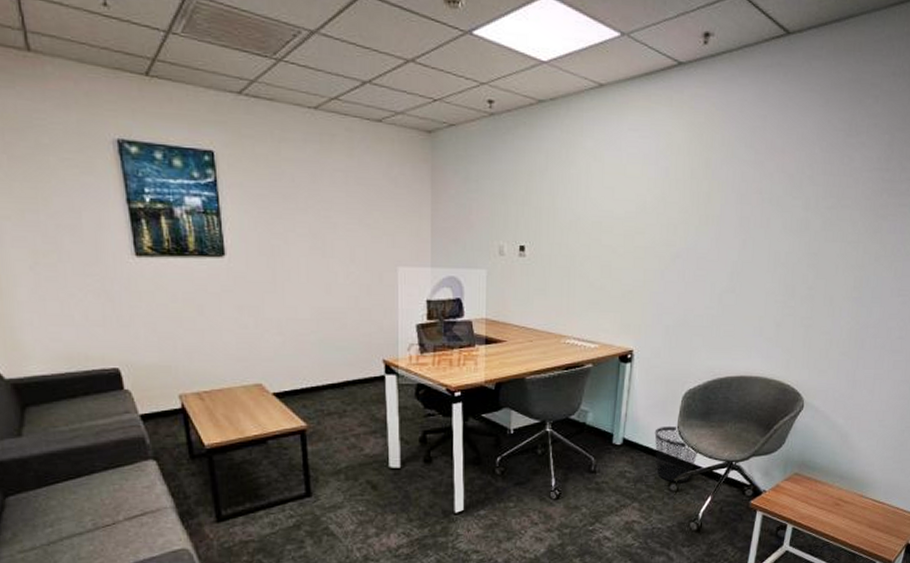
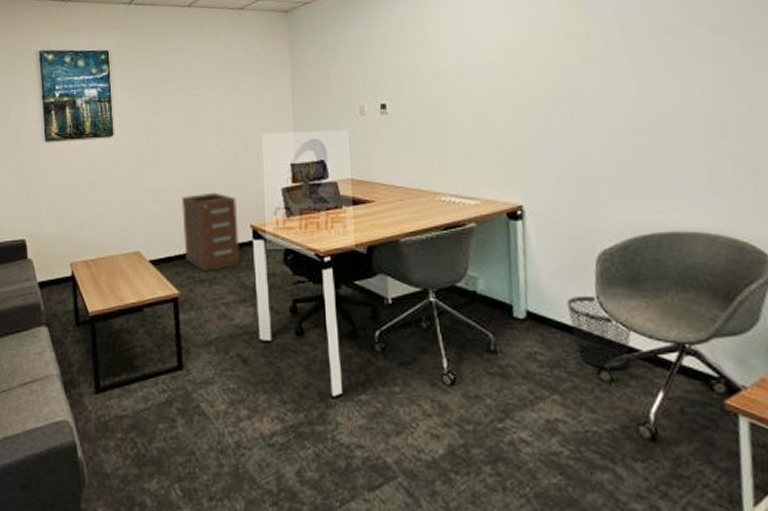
filing cabinet: none [308,325,372,405] -> present [181,192,240,272]

